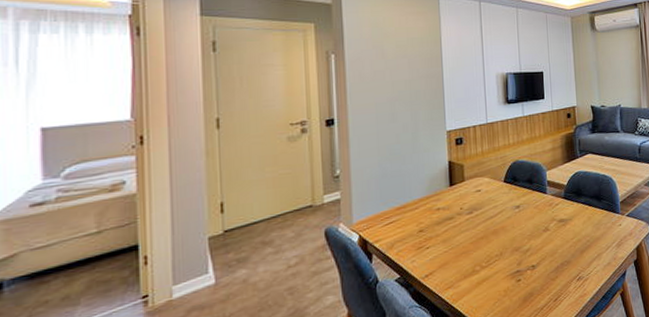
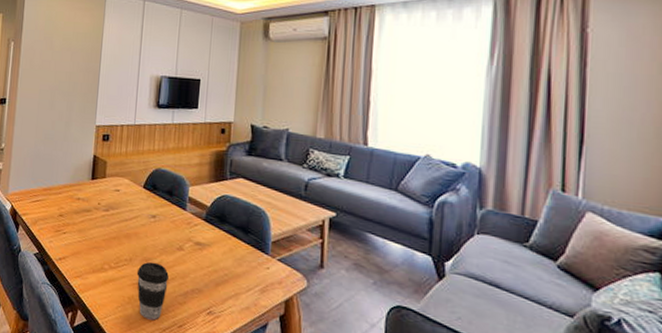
coffee cup: none [509,249,540,305] -> present [136,261,169,321]

